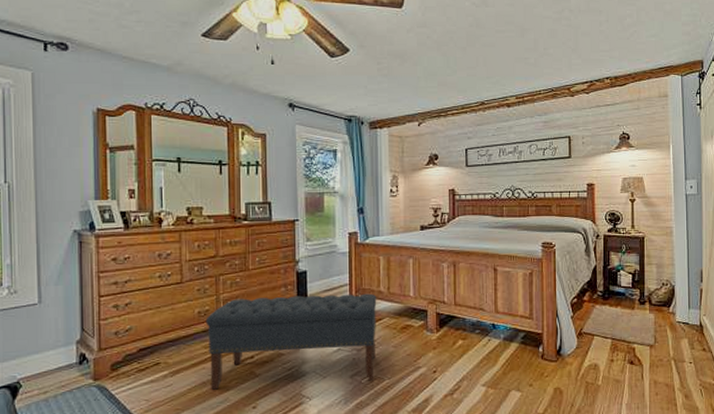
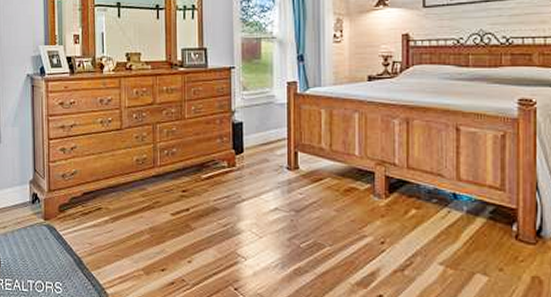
bench: present [205,293,377,390] -> none [143,148,318,245]

